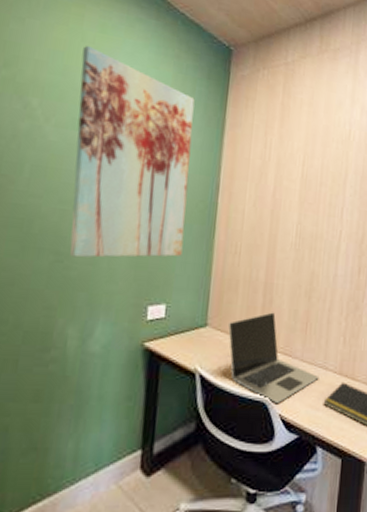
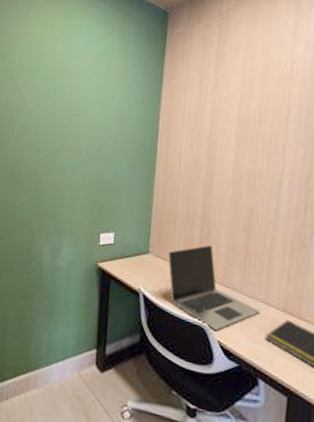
wall art: present [70,45,195,258] -> none [44,33,136,194]

